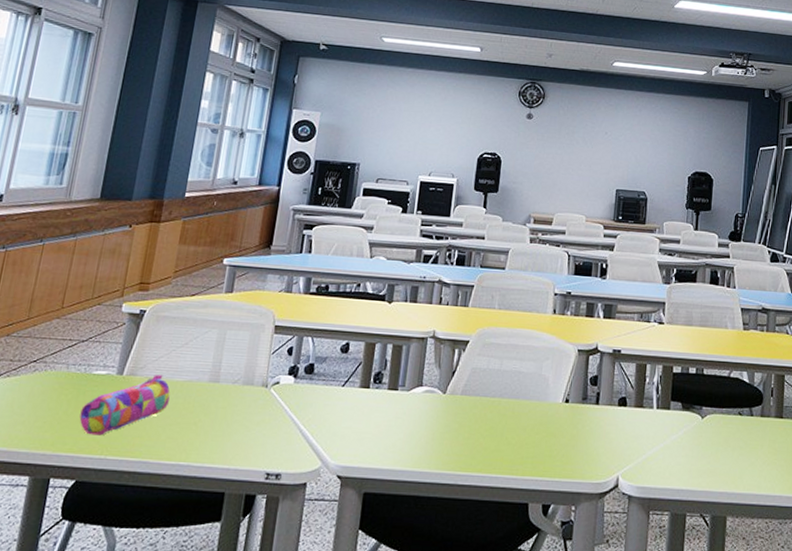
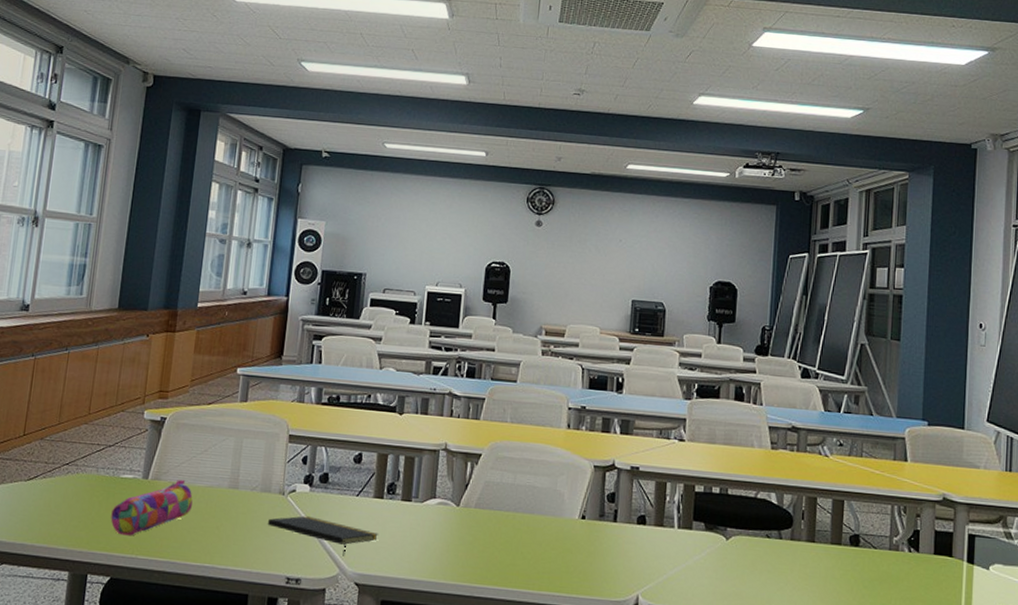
notepad: none [248,408,363,449] -> present [267,516,378,556]

